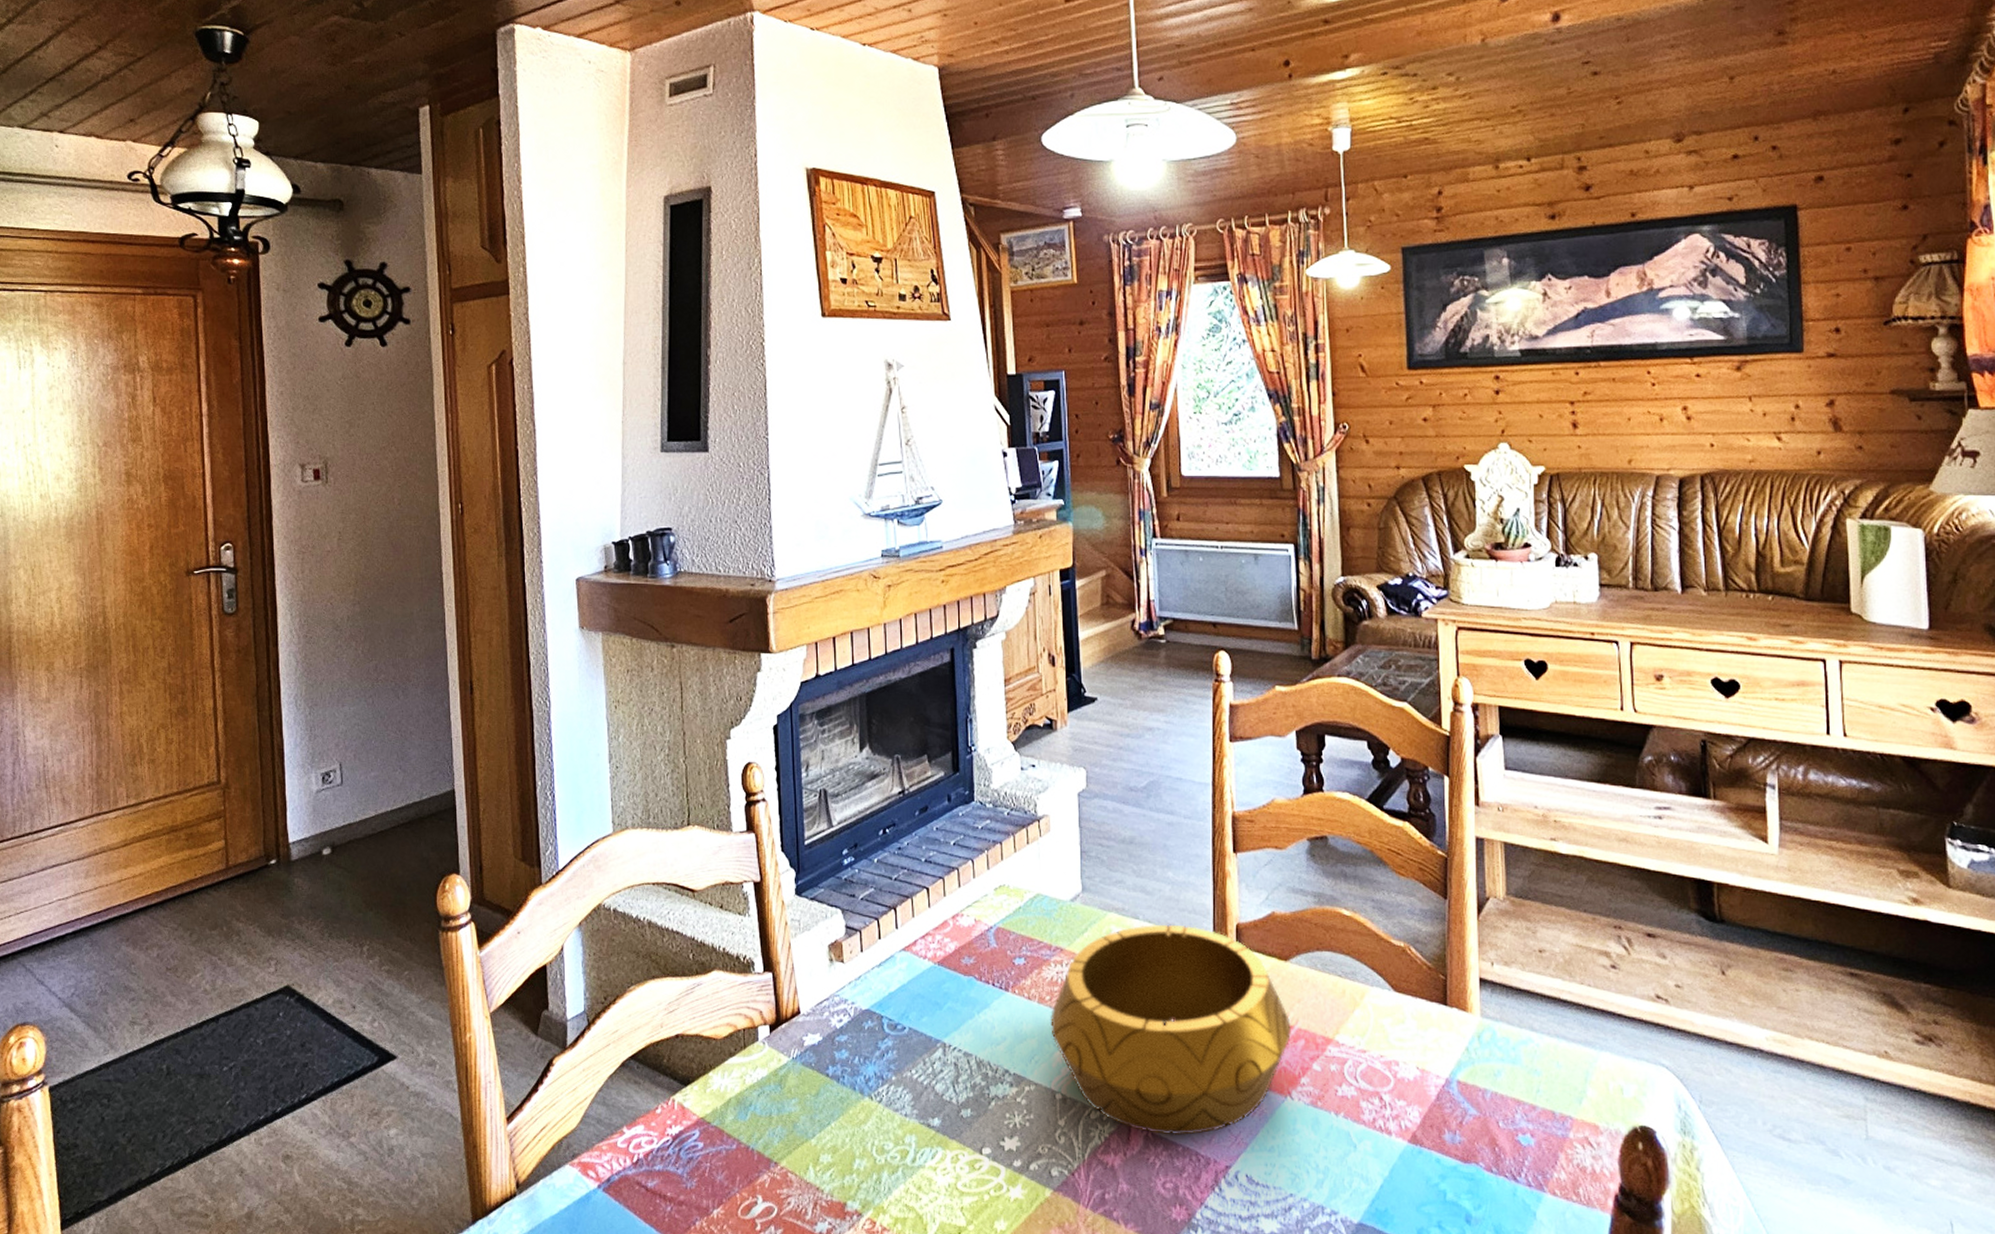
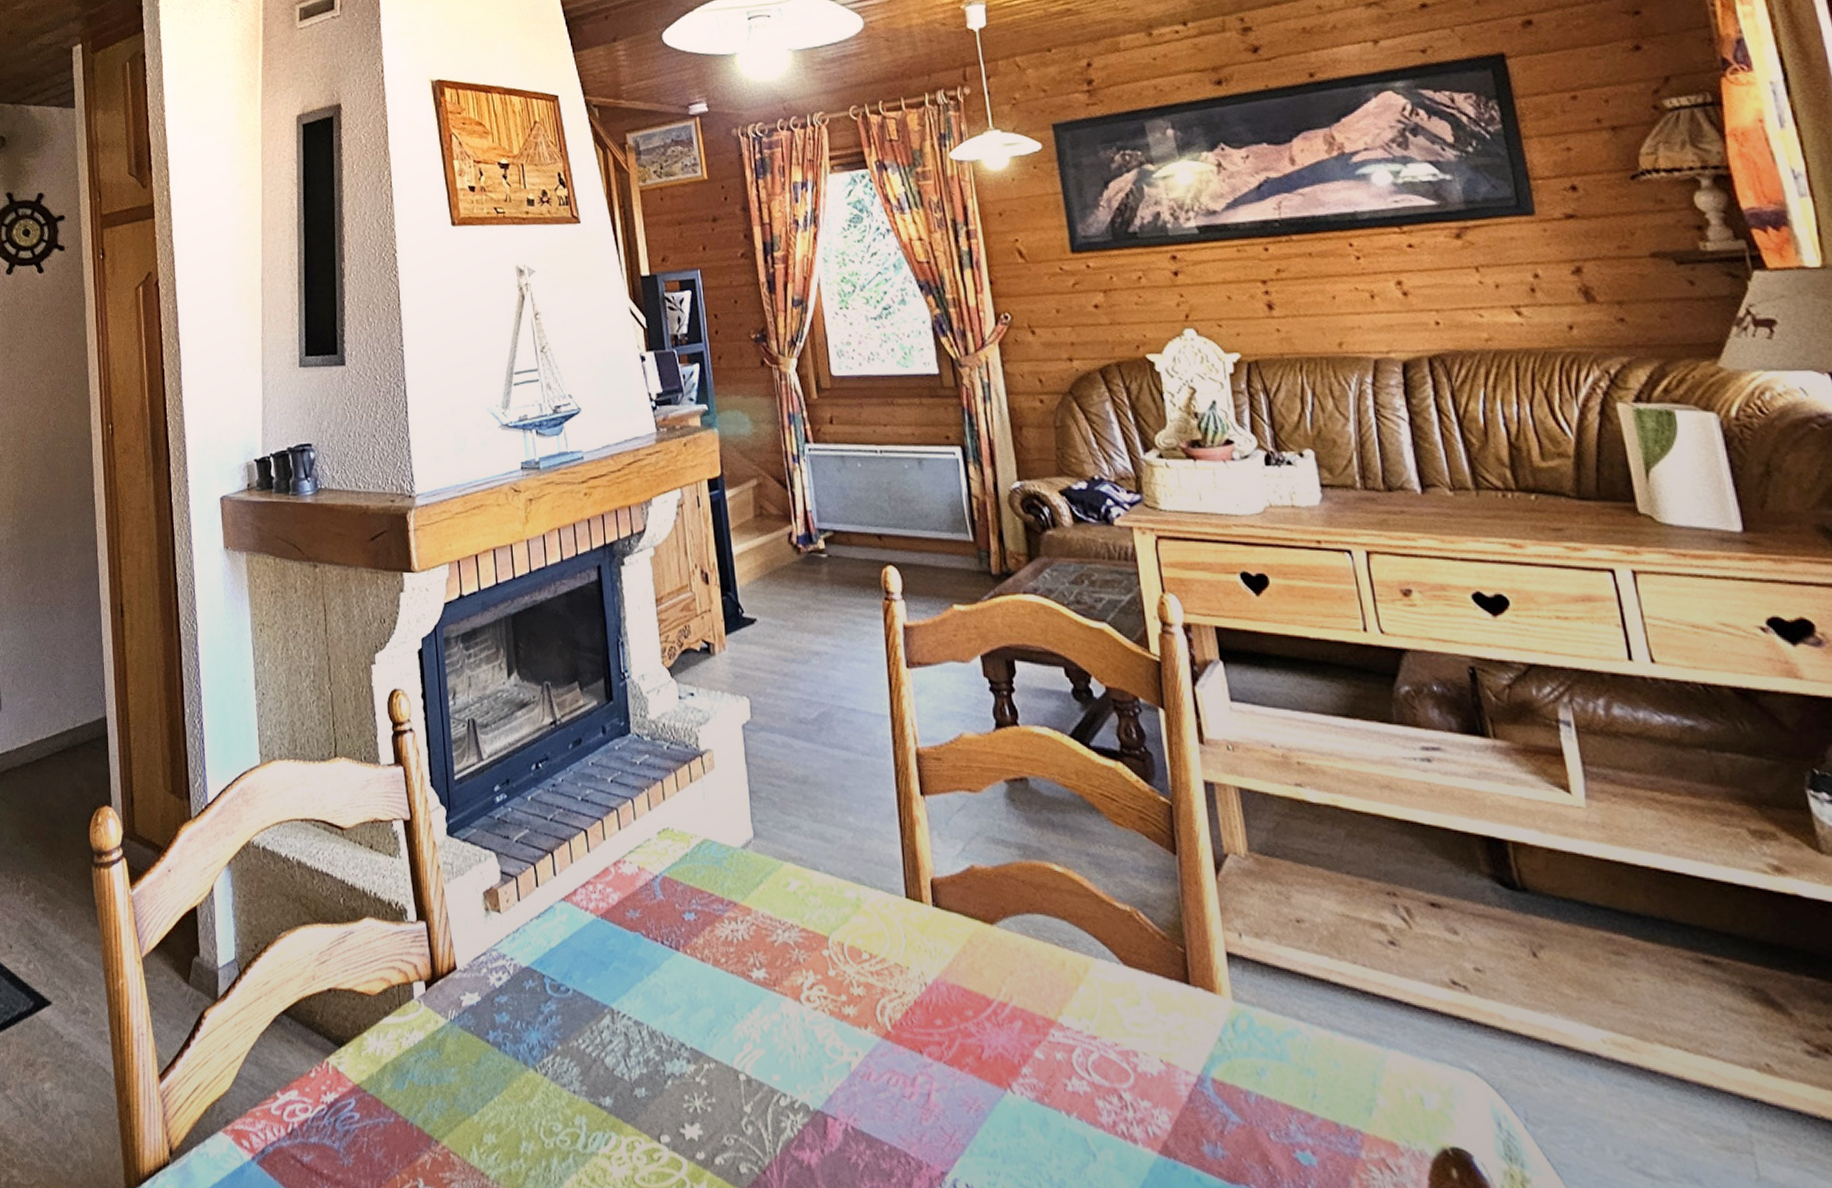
decorative bowl: present [1050,924,1291,1136] -> none [727,876,1005,1132]

